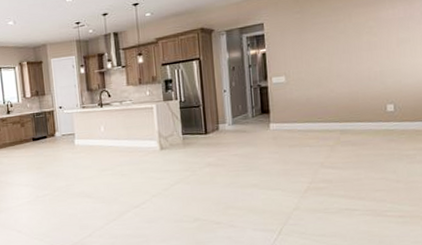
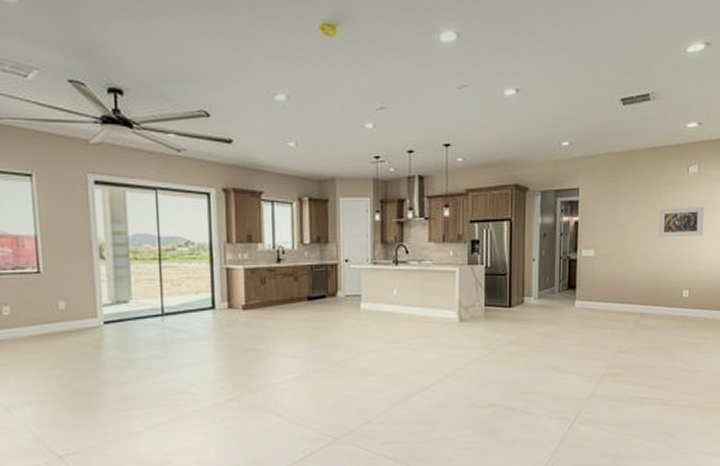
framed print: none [351,22,404,58] -> present [658,206,704,238]

